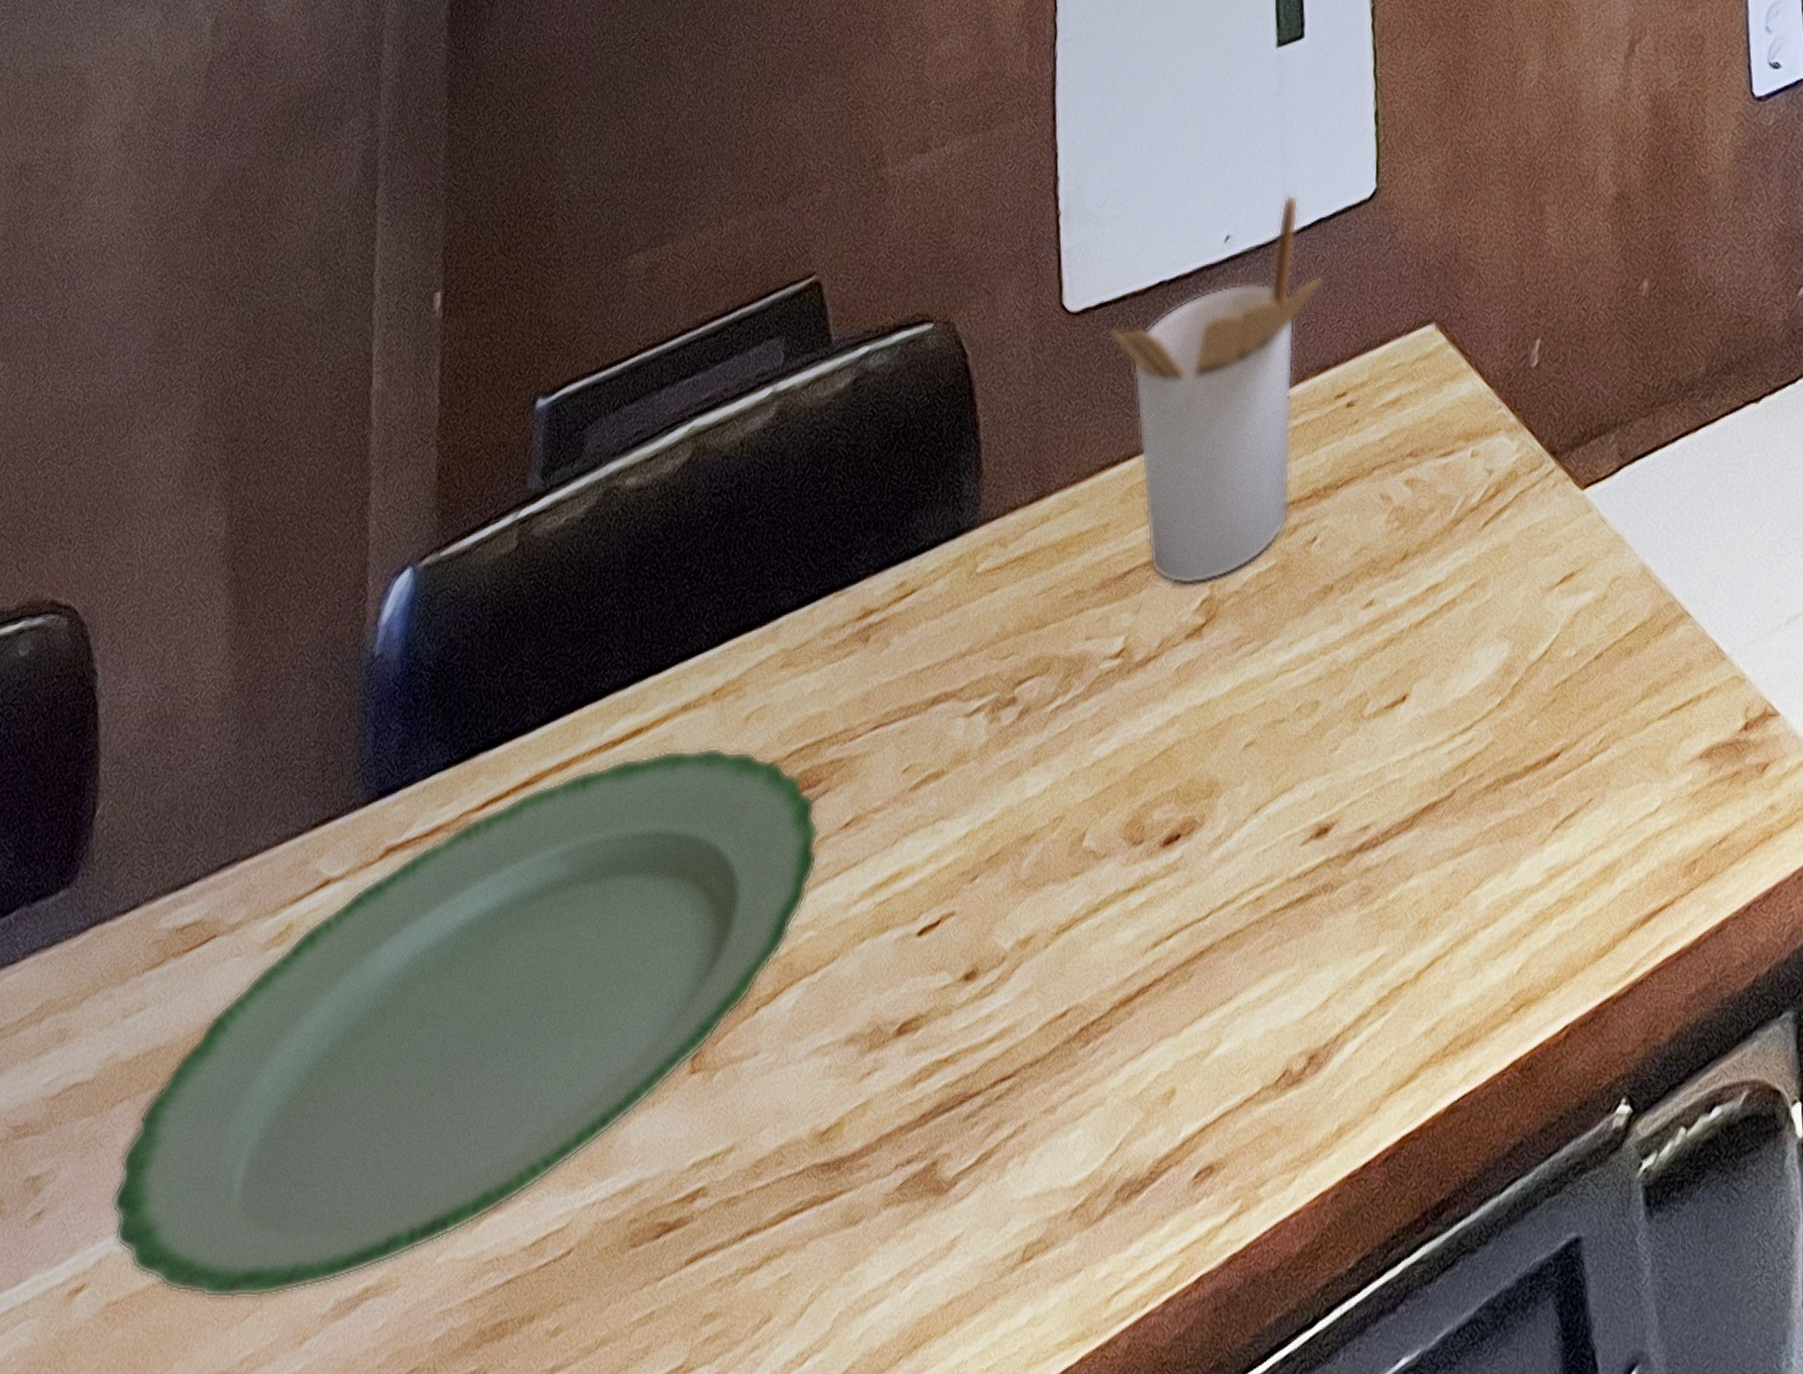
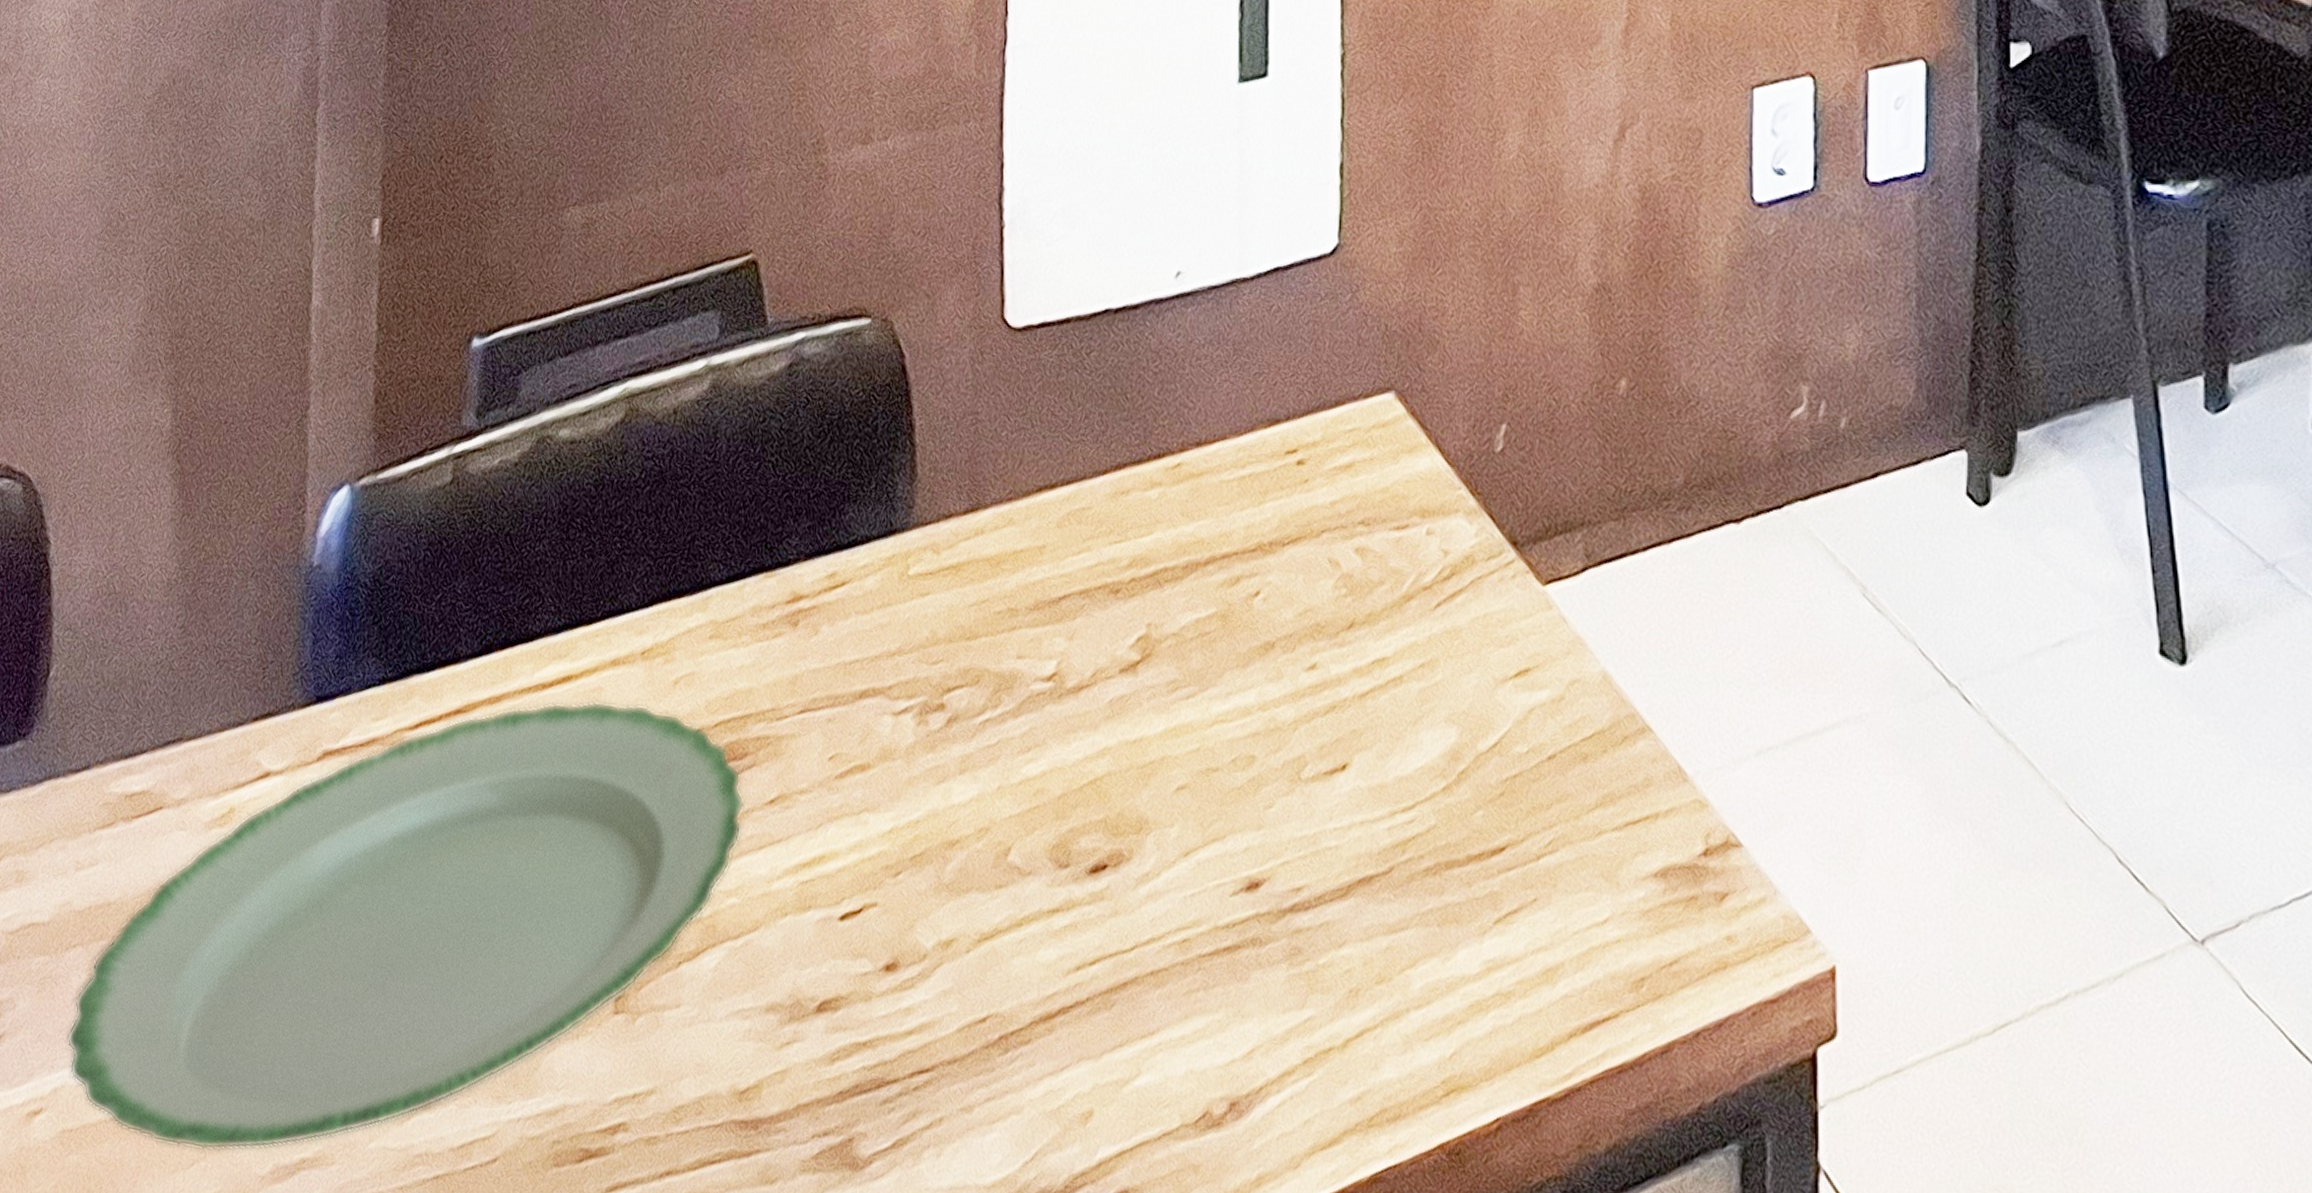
utensil holder: present [1110,194,1324,585] -> none [1052,237,1278,621]

